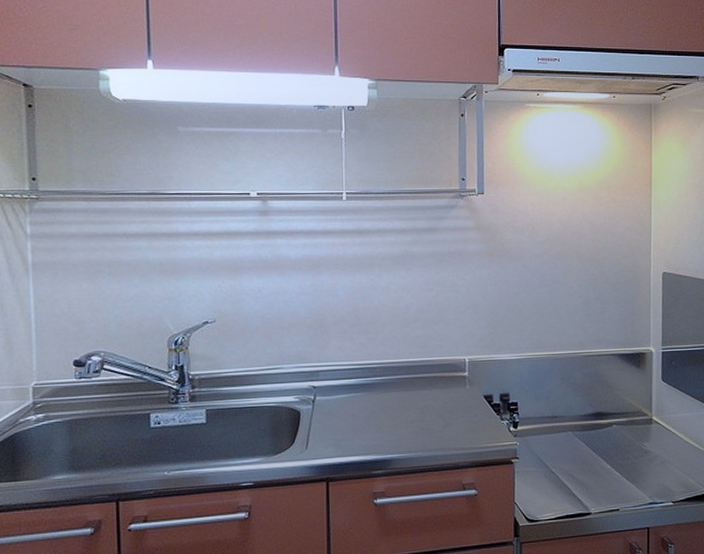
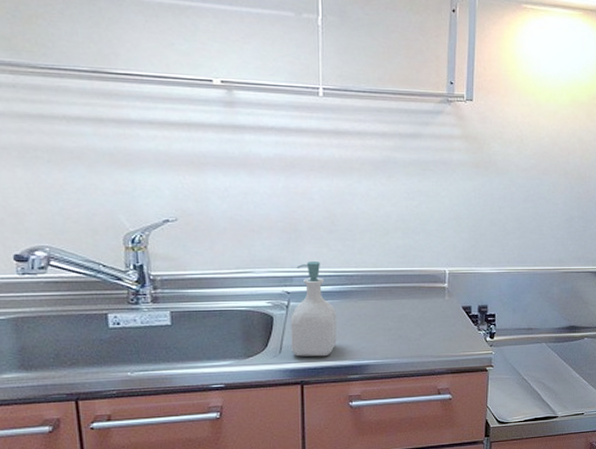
soap bottle: none [317,355,361,452] -> present [291,261,337,357]

